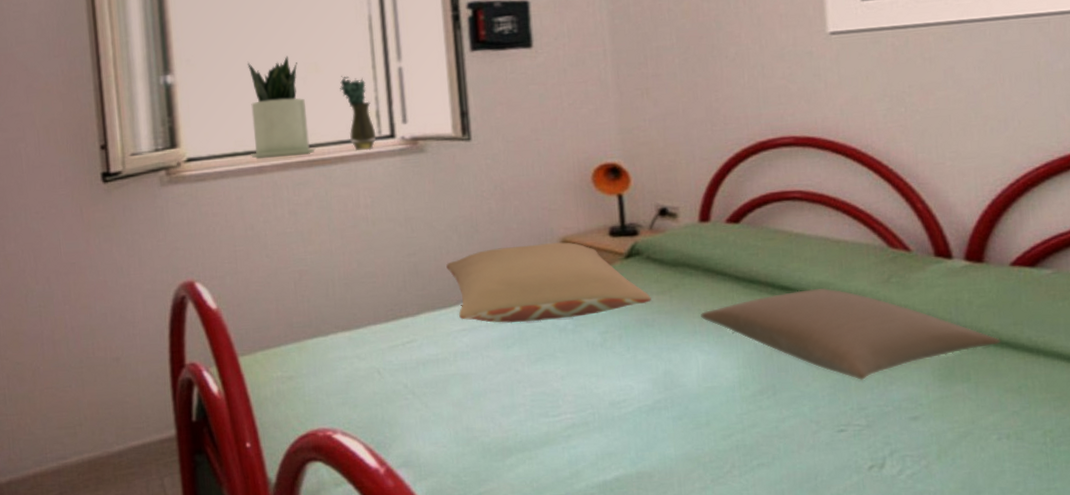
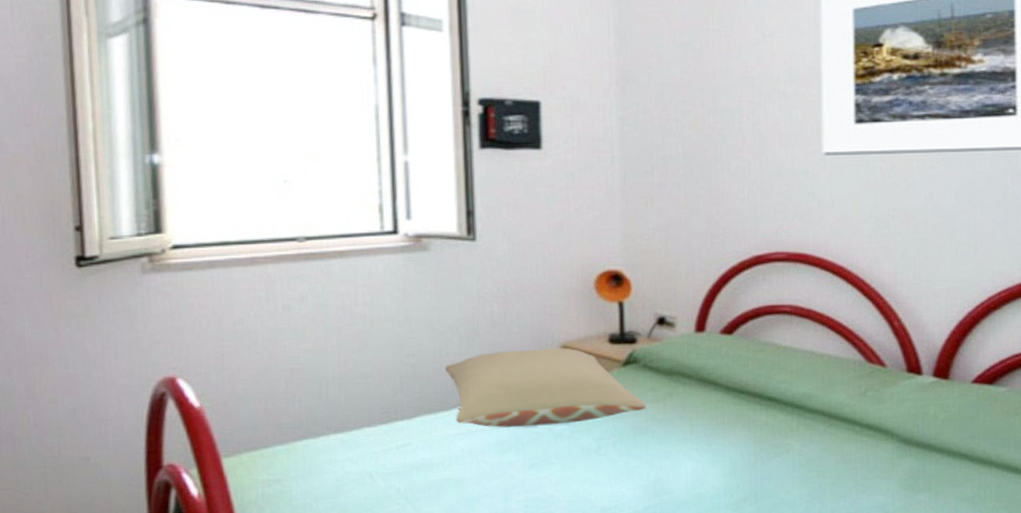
planter: present [247,56,315,160] -> none [242,141,313,250]
vase: present [340,75,376,151] -> none [342,166,379,246]
pillow: present [701,287,1001,381] -> none [692,399,960,490]

